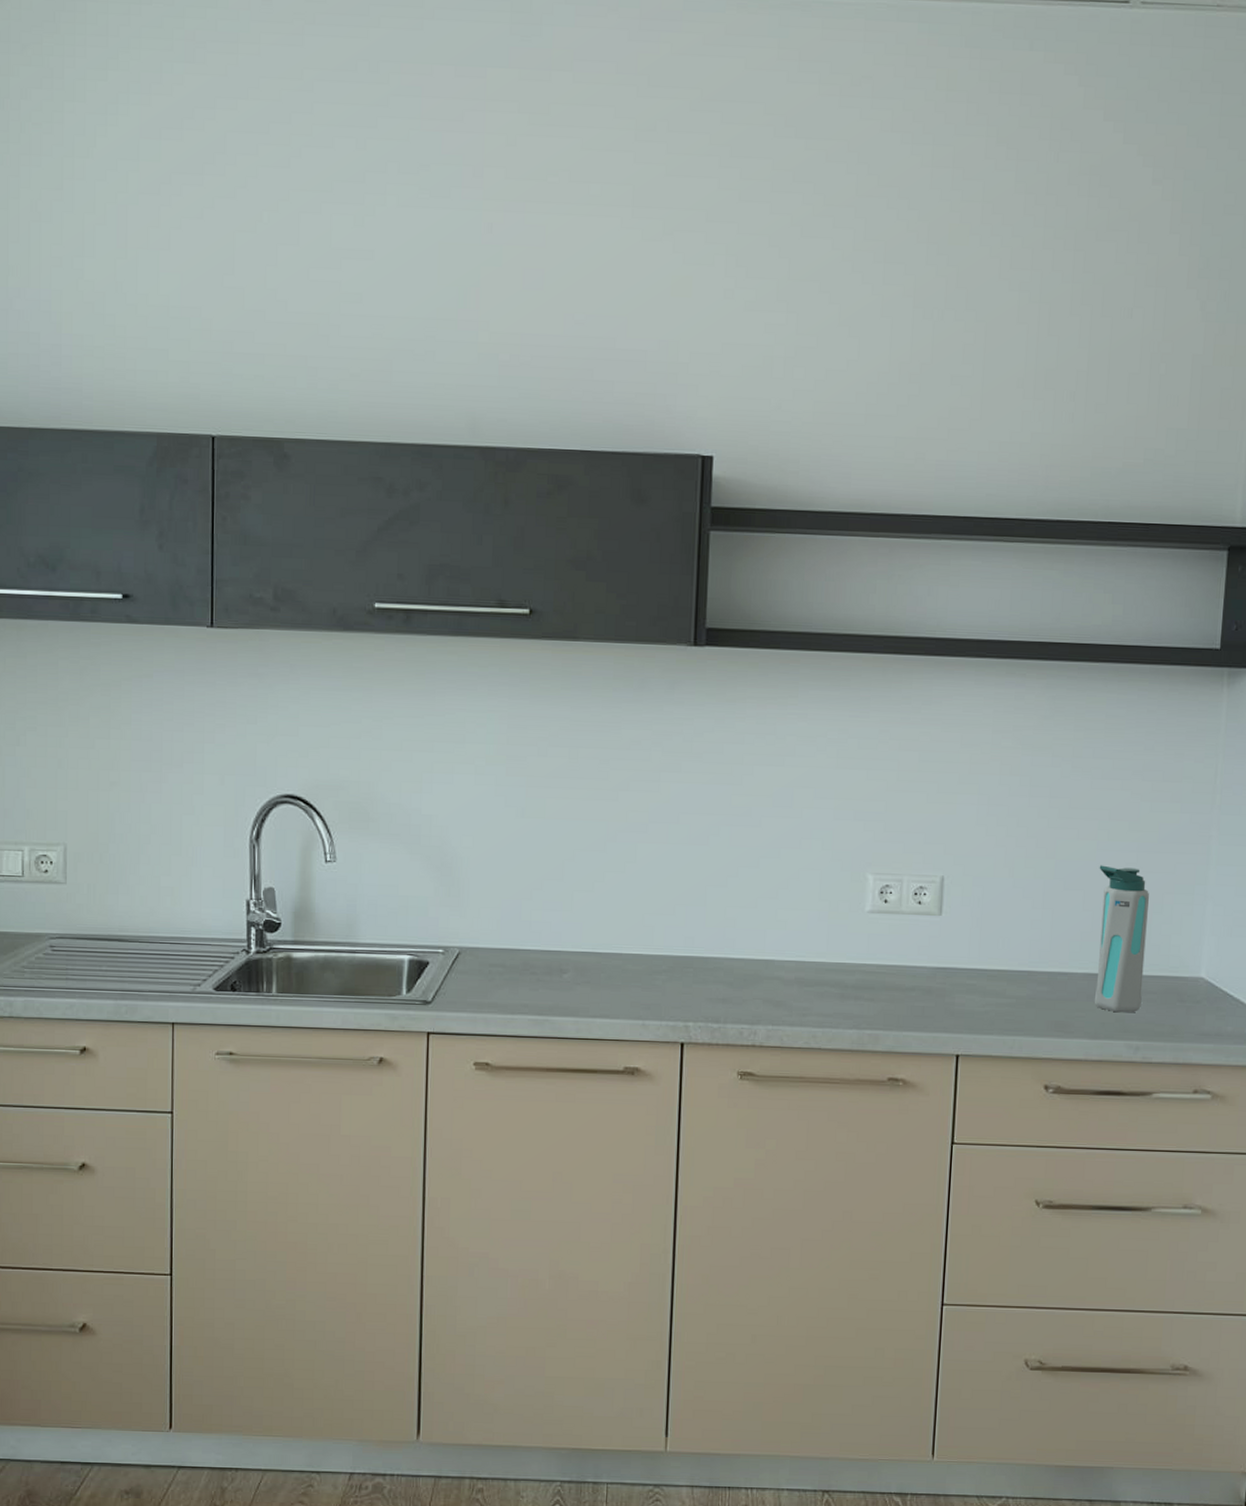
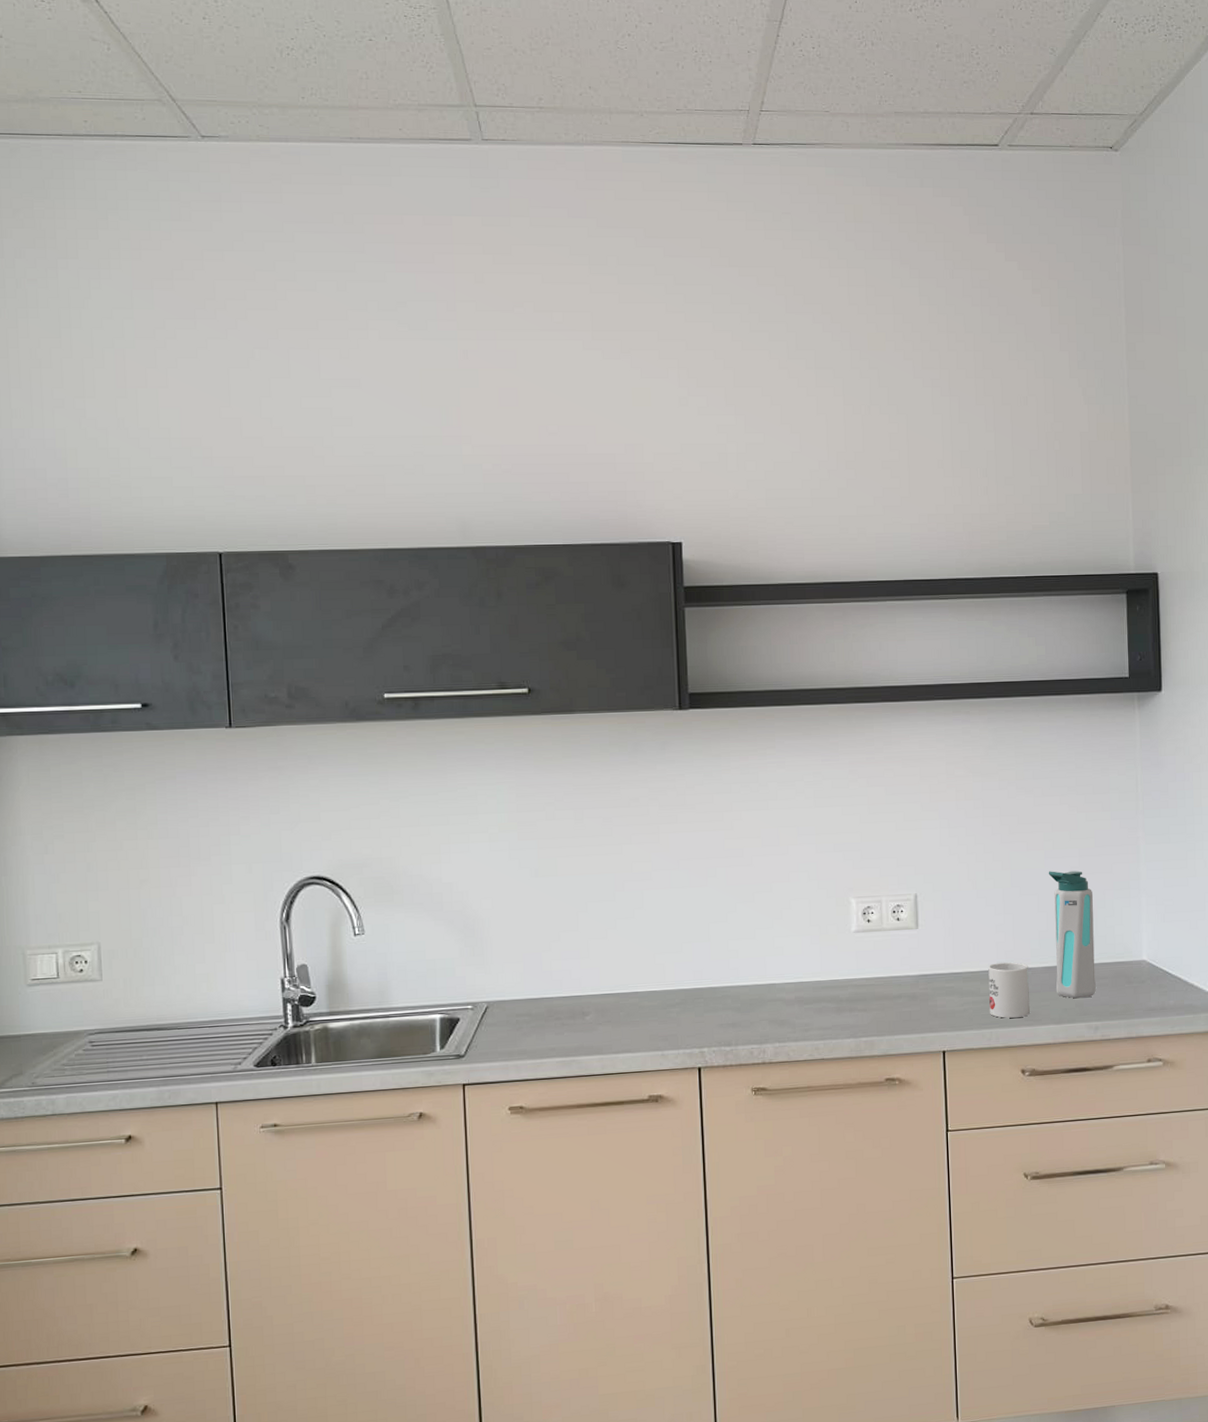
mug: none [1014,963,1066,1027] -> present [988,962,1030,1018]

